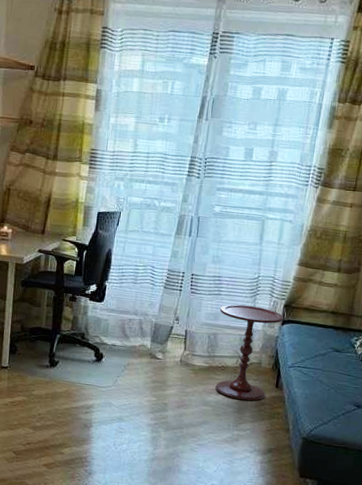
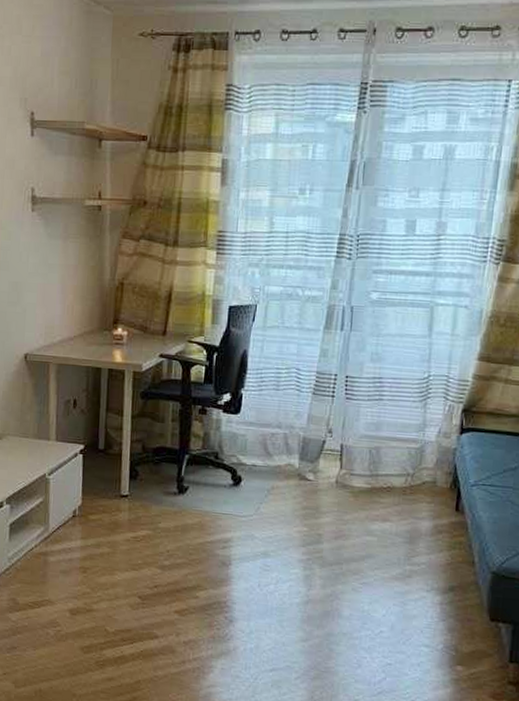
side table: present [215,304,284,401] -> none [380,410,463,529]

